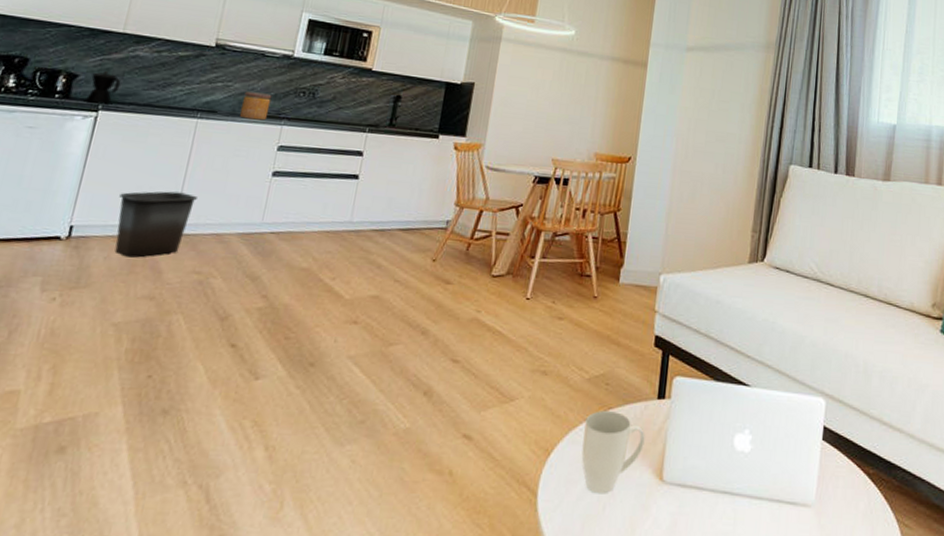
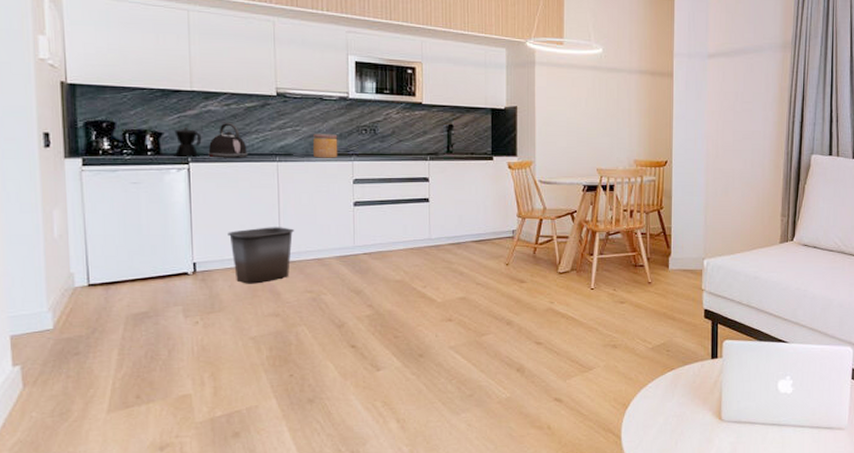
kettle: none [122,70,168,111] -> present [208,122,248,159]
mug: present [581,411,645,494] -> none [653,371,704,434]

